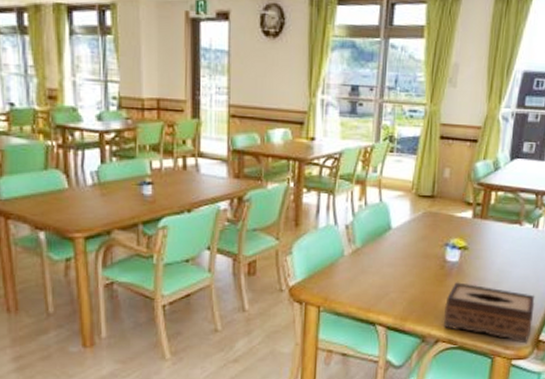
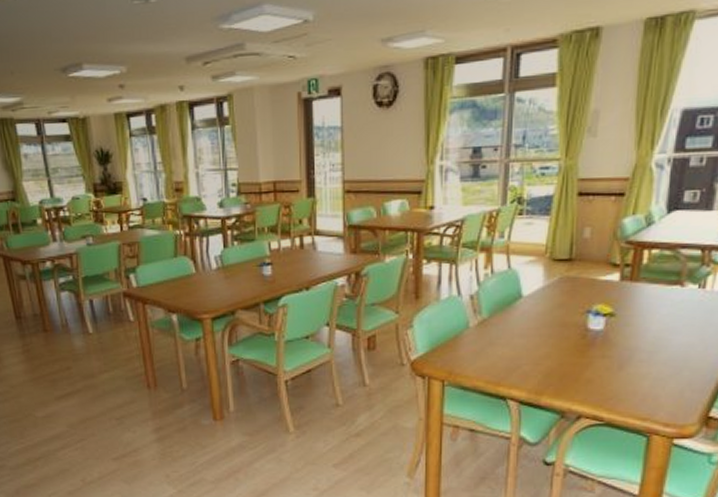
tissue box: present [443,282,535,344] -> none [586,352,703,421]

